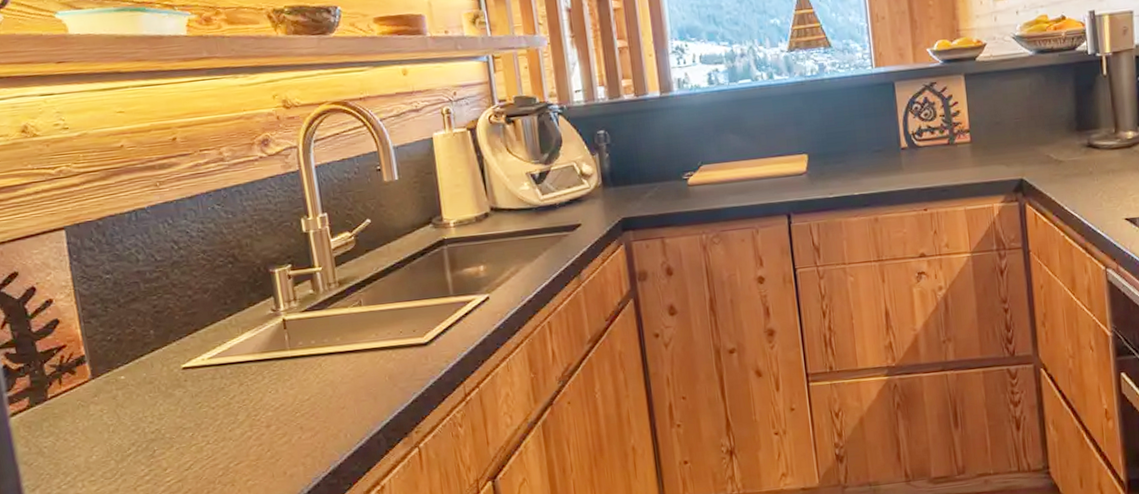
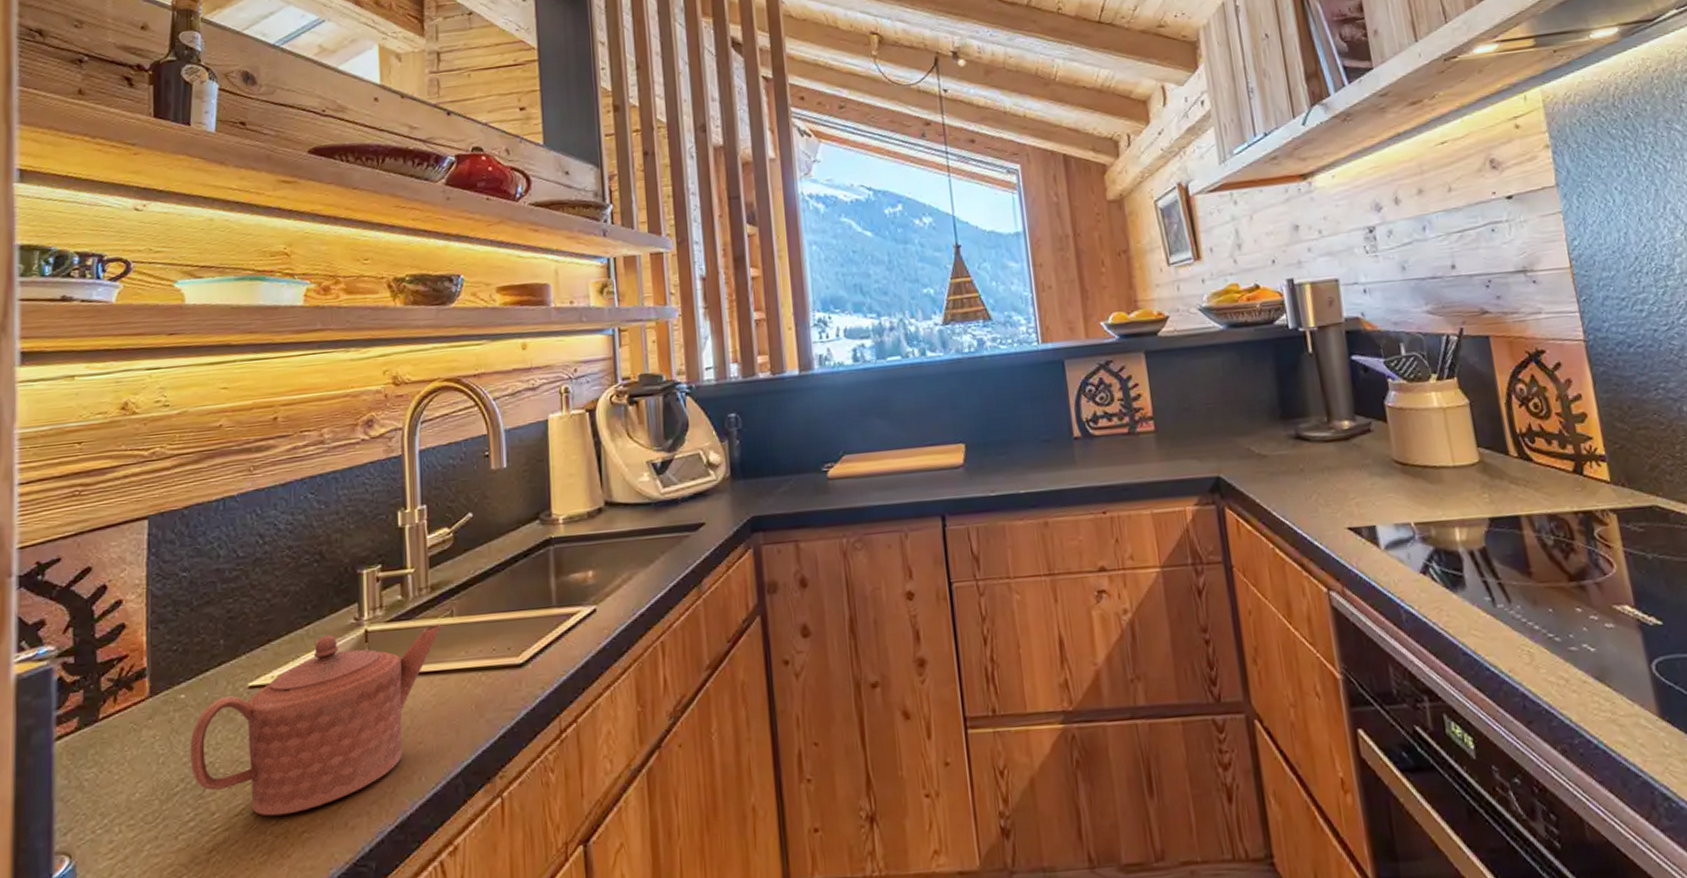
teapot: none [135,313,352,470] -> present [190,625,441,816]

